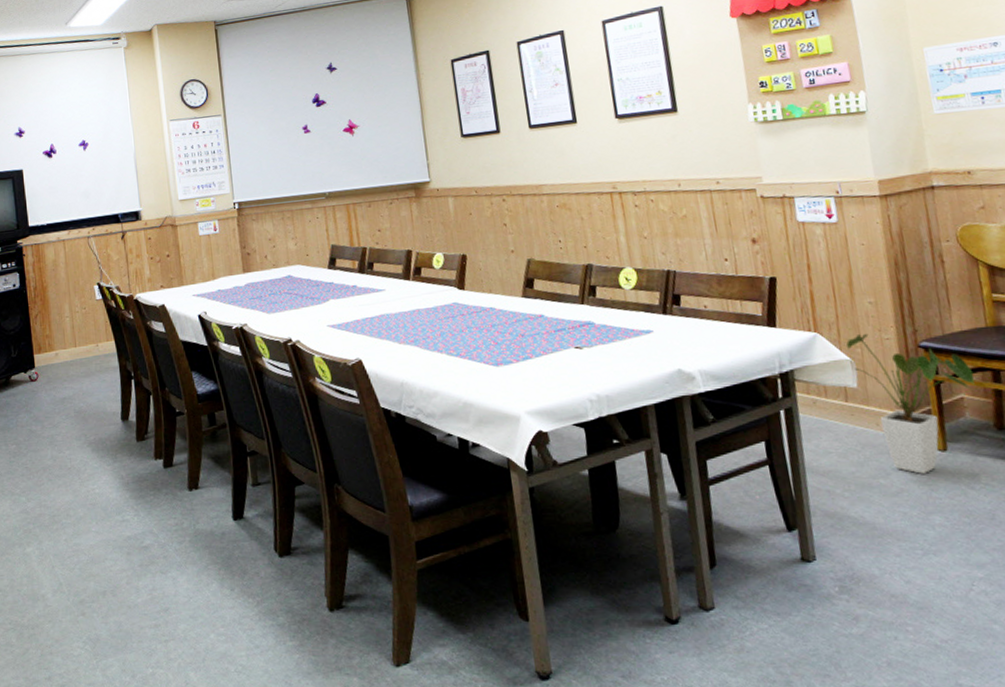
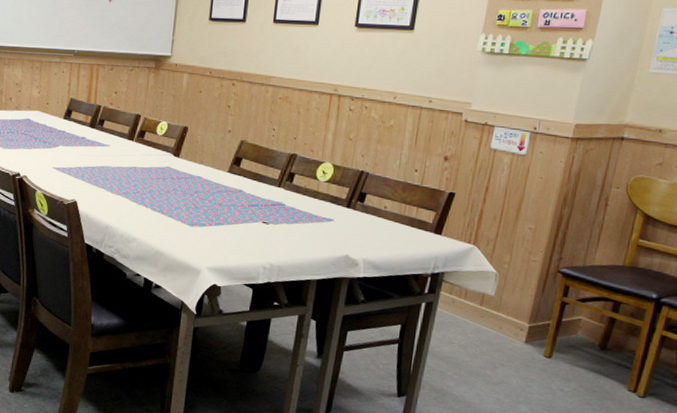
house plant: present [846,334,975,474] -> none [497,253,598,373]

